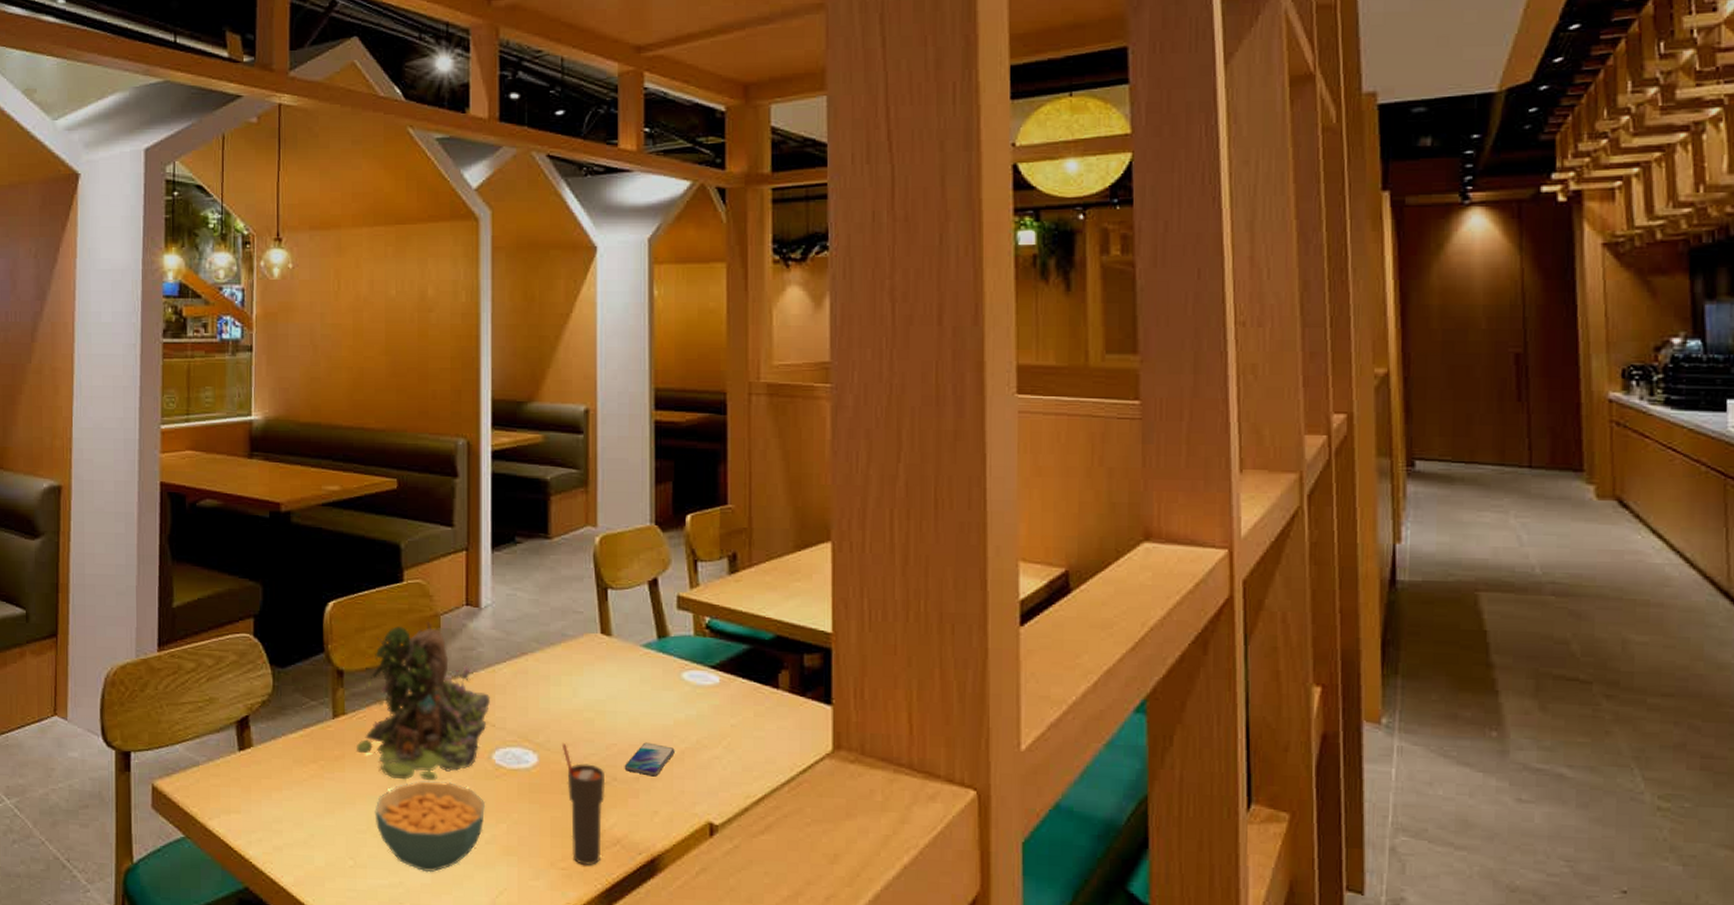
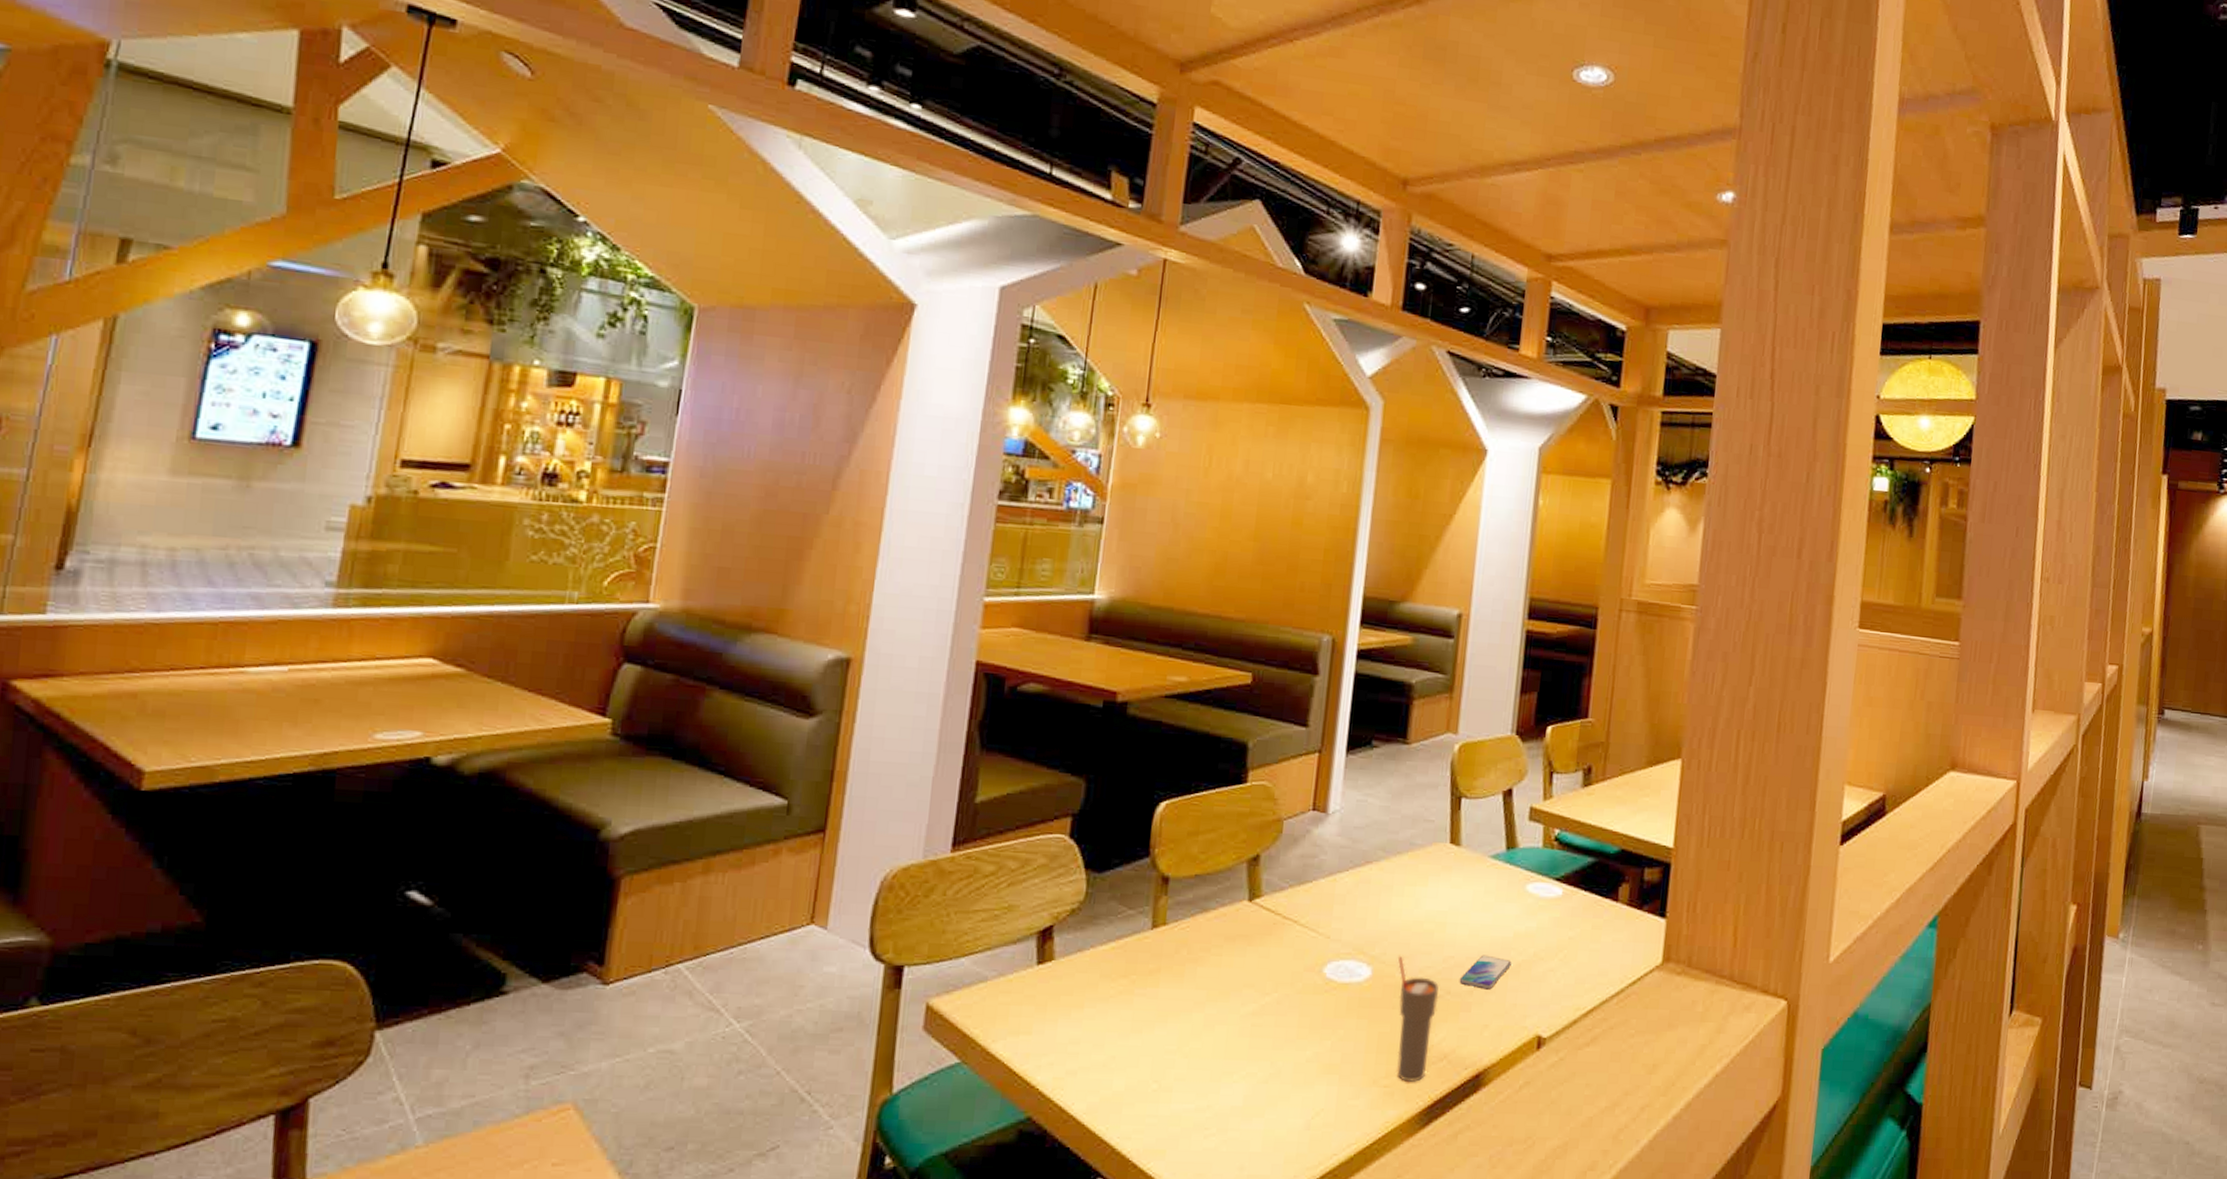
plant: present [357,622,490,781] -> none [1175,827,1328,997]
cereal bowl: present [375,781,486,873] -> none [1187,996,1312,1095]

